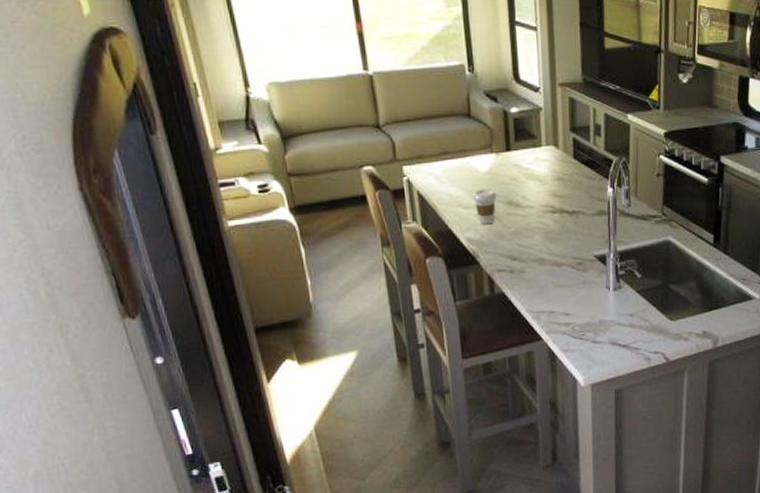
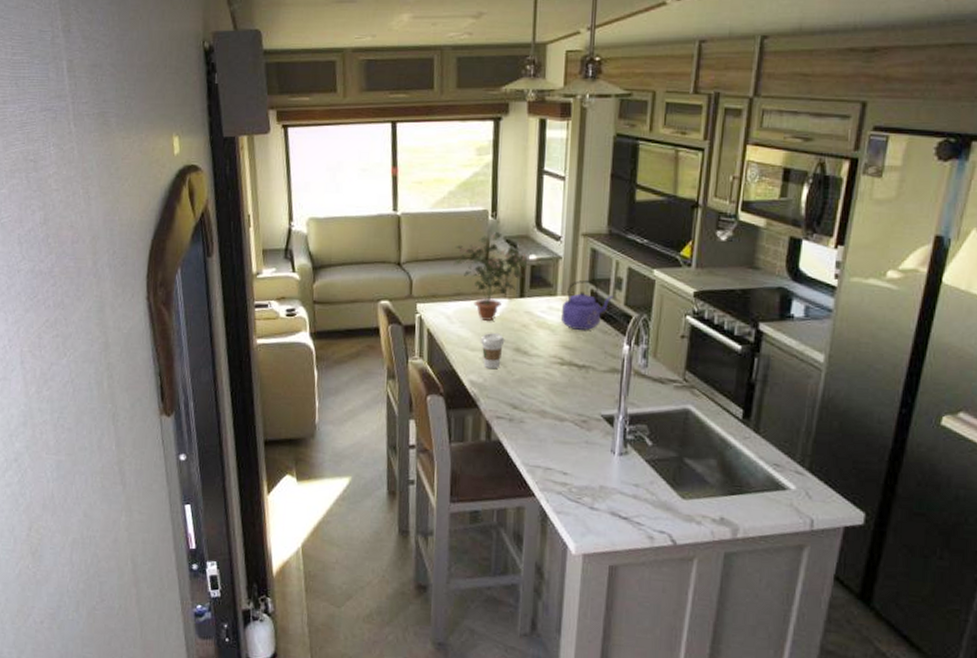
potted plant: none [434,87,511,177] -> present [453,232,530,321]
kettle: none [548,129,594,179] -> present [562,280,614,331]

